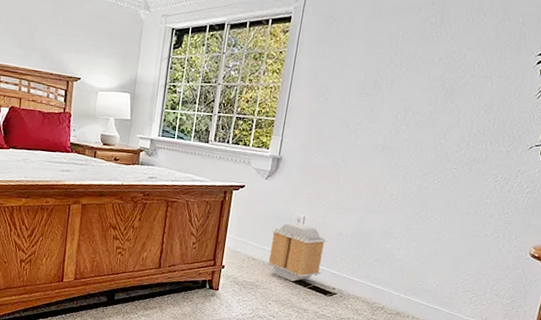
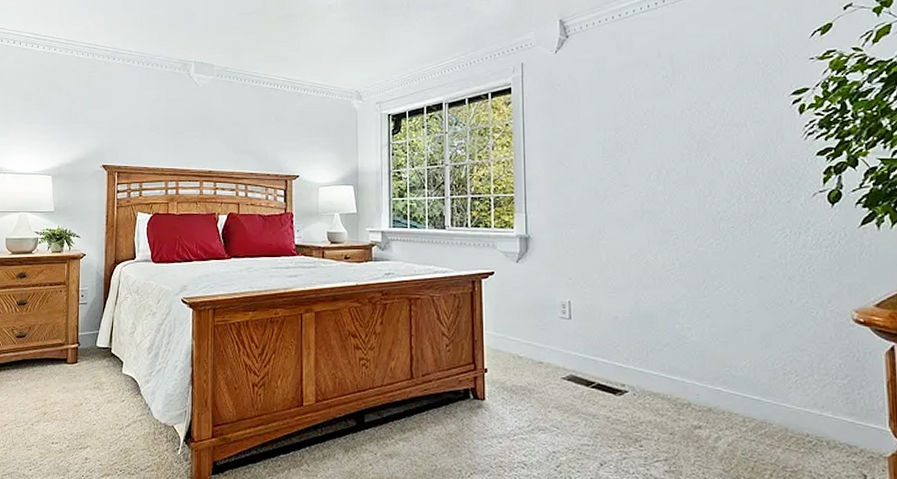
air purifier: present [266,223,327,282] -> none [533,310,605,381]

